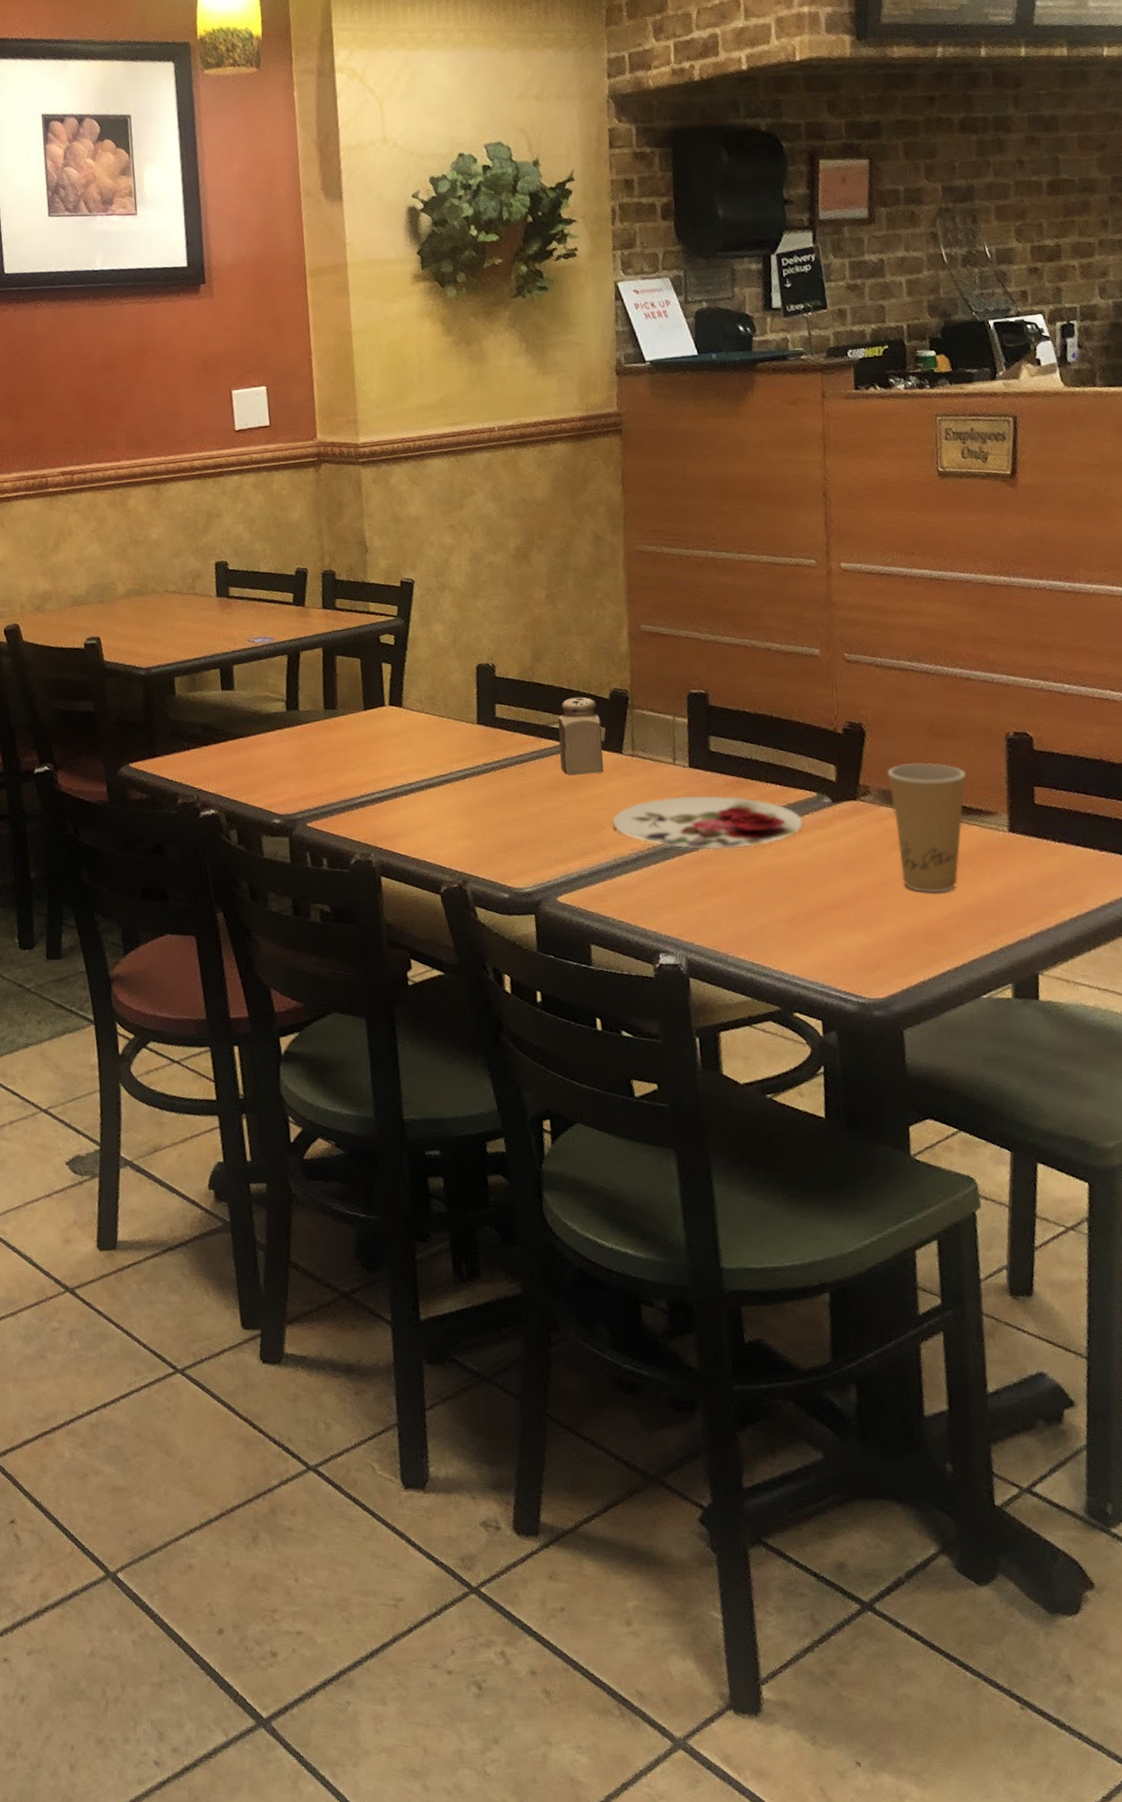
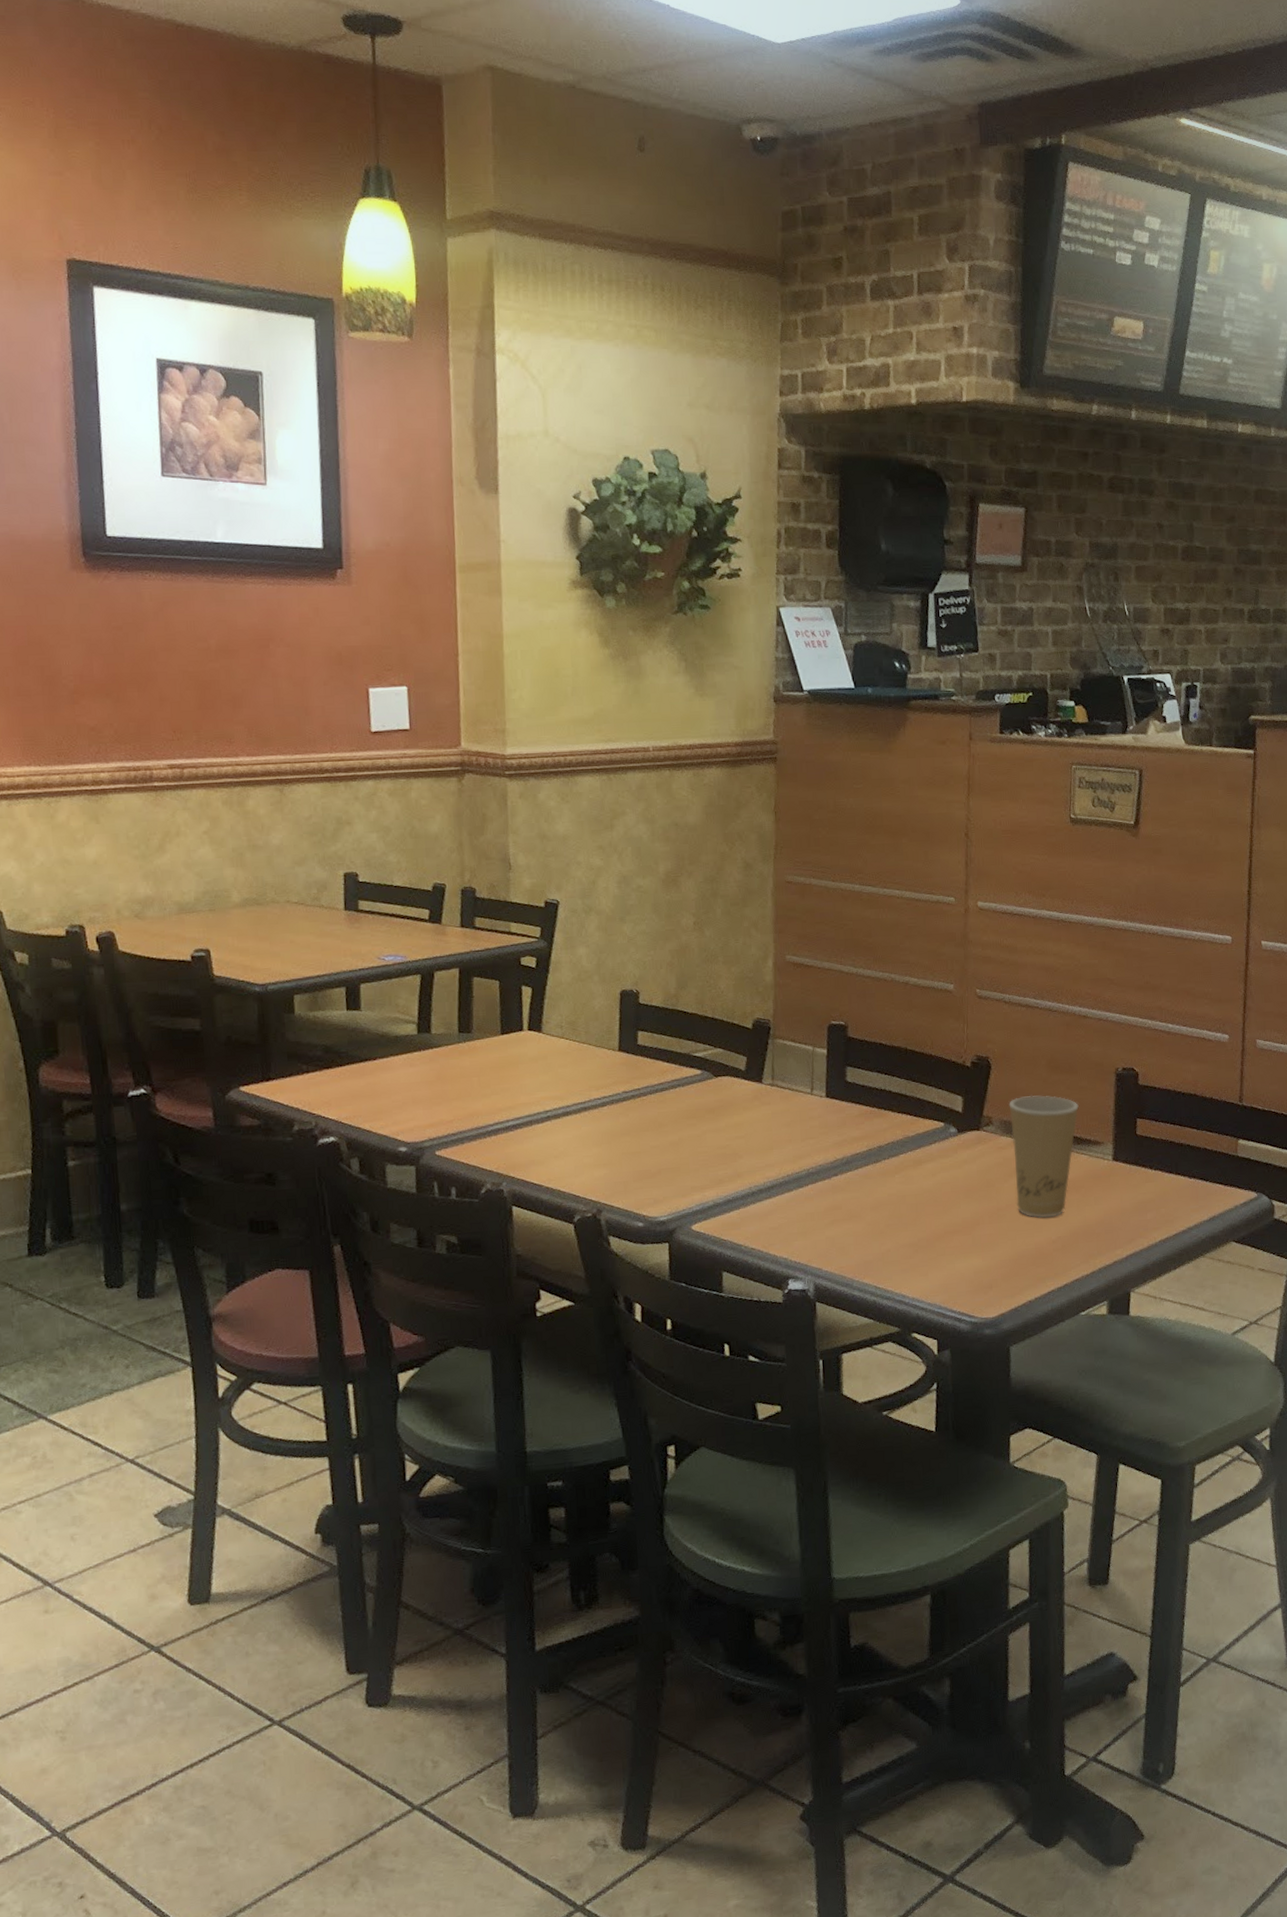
salt shaker: present [558,697,604,776] -> none [700,1025,743,1104]
plate: present [613,795,804,850] -> none [750,1125,930,1178]

